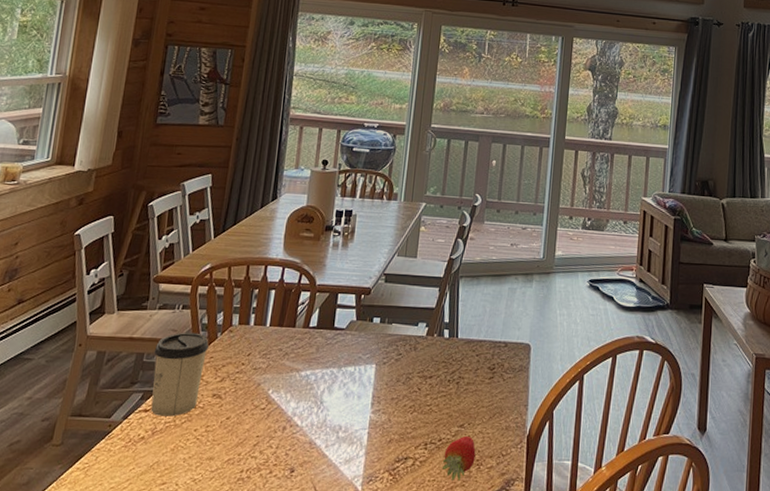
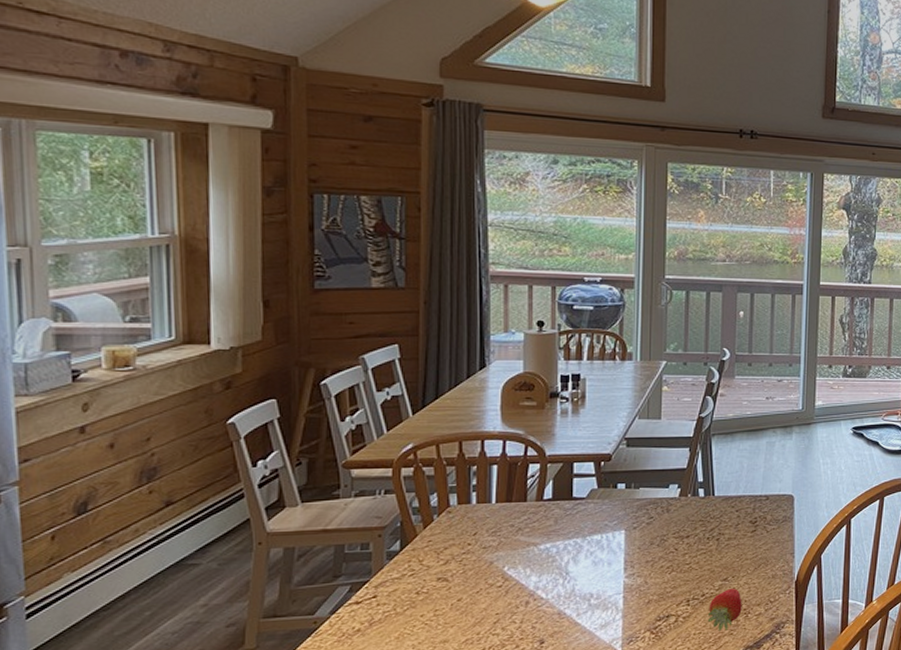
cup: present [150,332,209,417] -> none [356,517,424,607]

